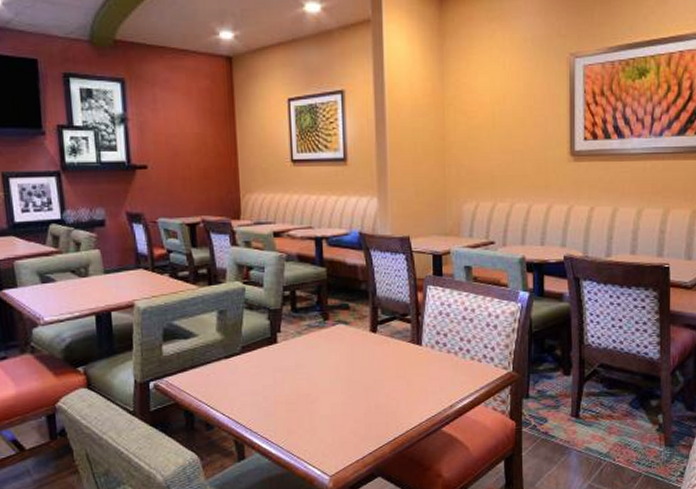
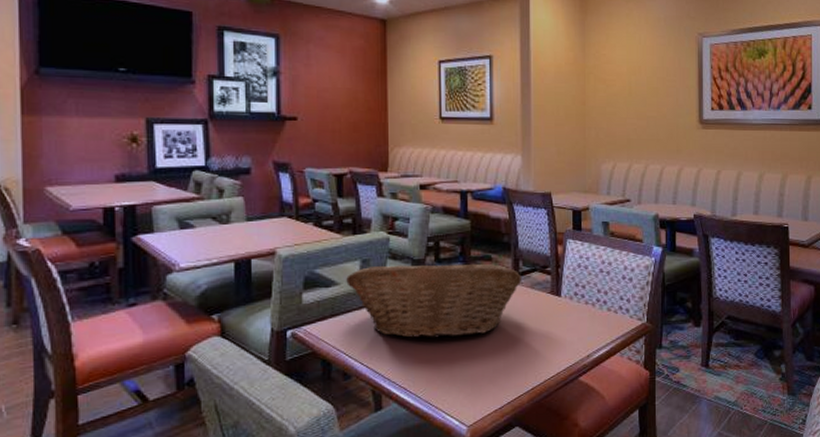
fruit basket: none [204,312,382,389] -> present [346,263,523,338]

